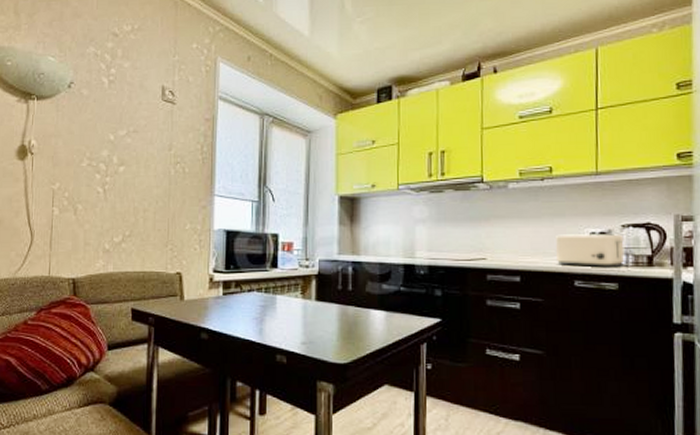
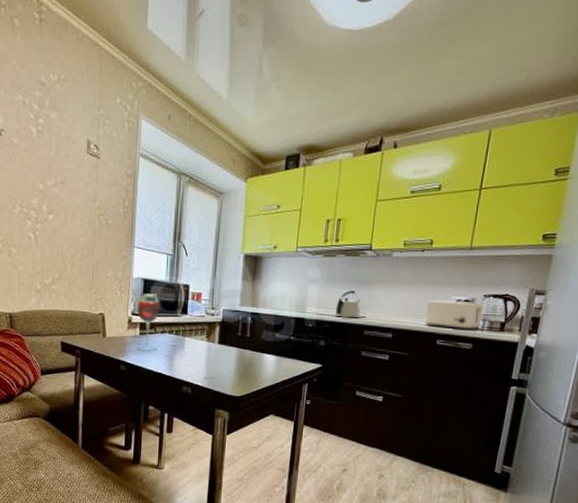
wineglass: none [220,246,246,315] -> present [137,293,160,352]
kettle: none [450,229,480,261] -> present [335,290,361,319]

